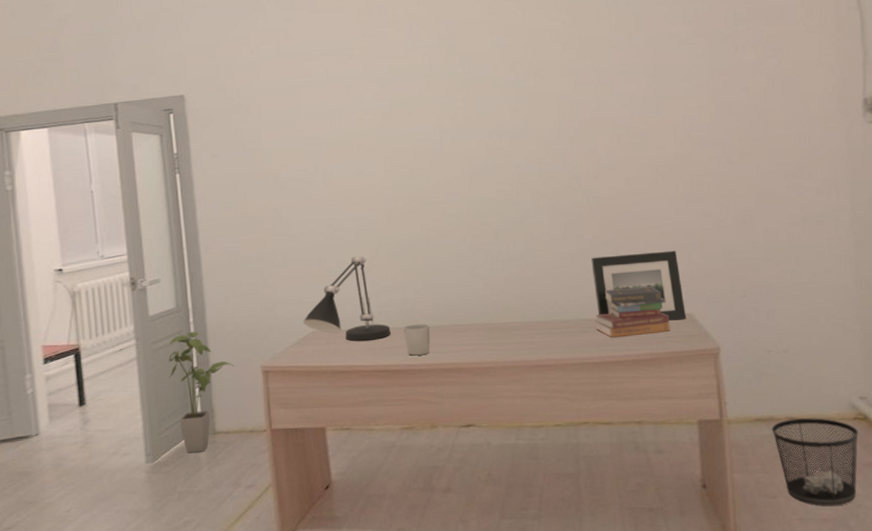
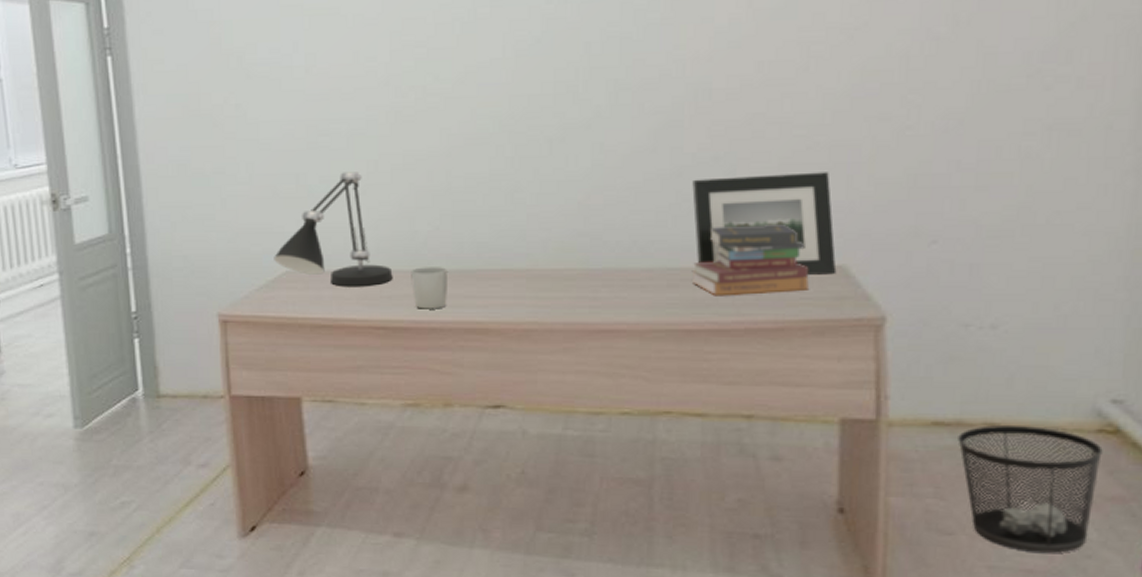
house plant: present [168,331,234,454] -> none [100,265,182,420]

